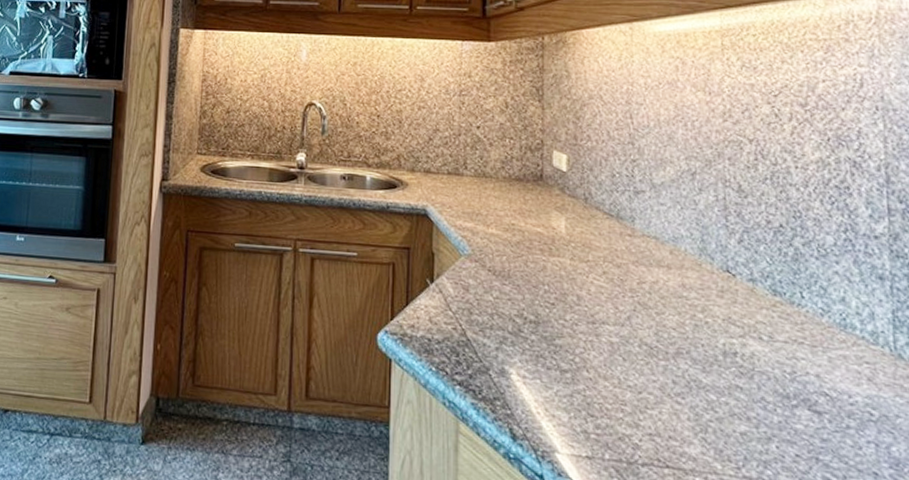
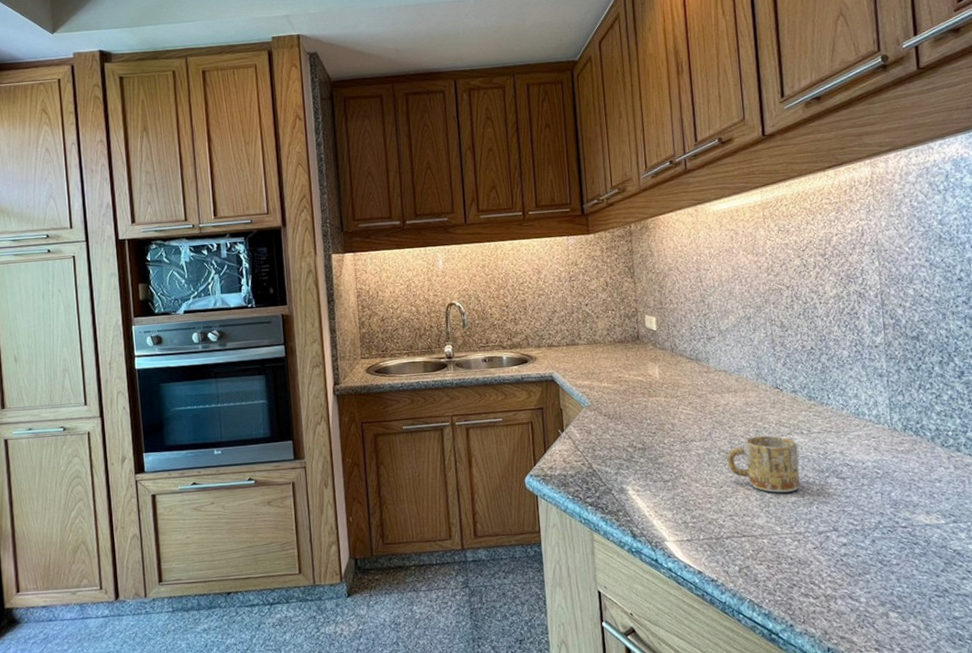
mug: none [651,331,754,418] -> present [727,435,800,493]

